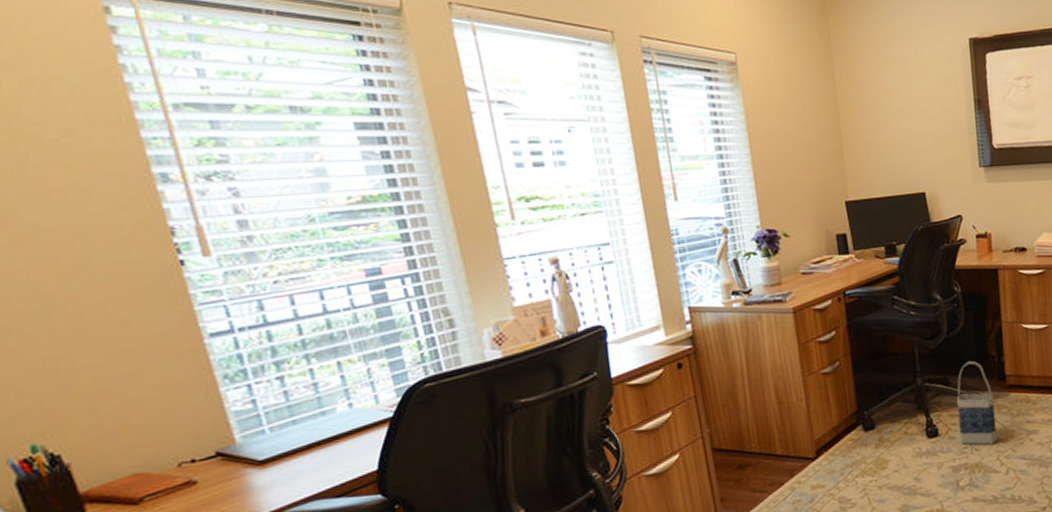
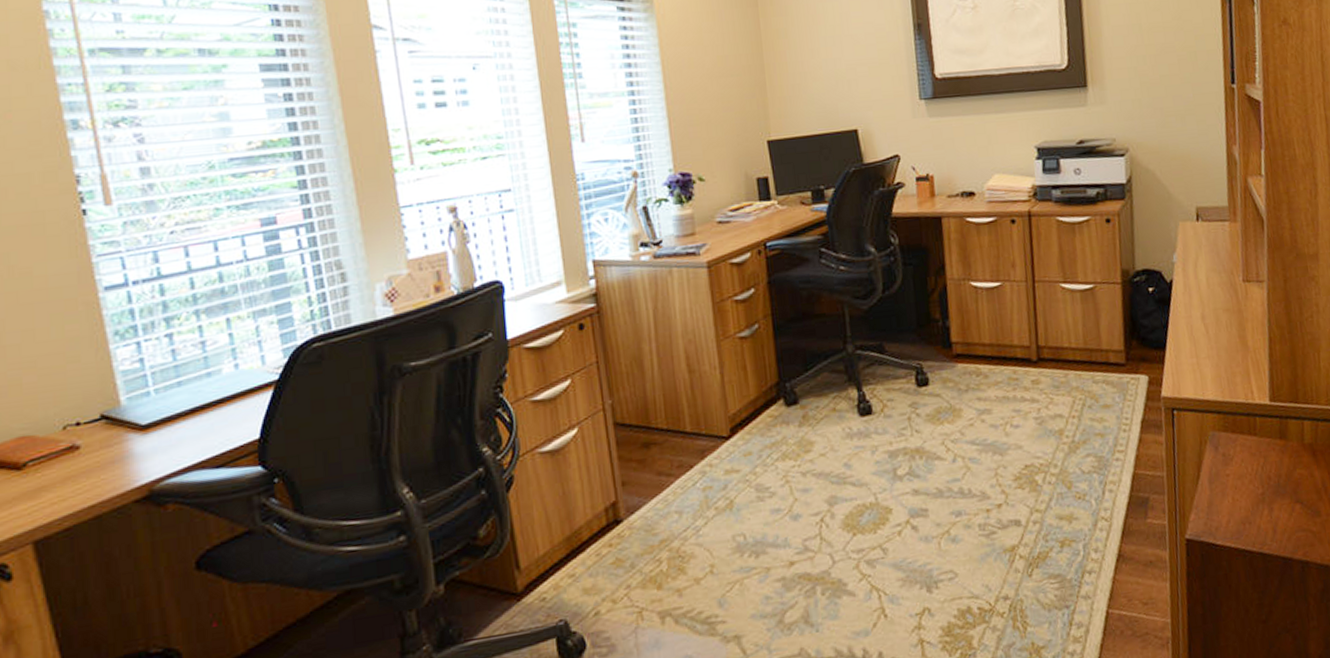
bag: present [956,361,997,445] -> none [893,325,942,426]

